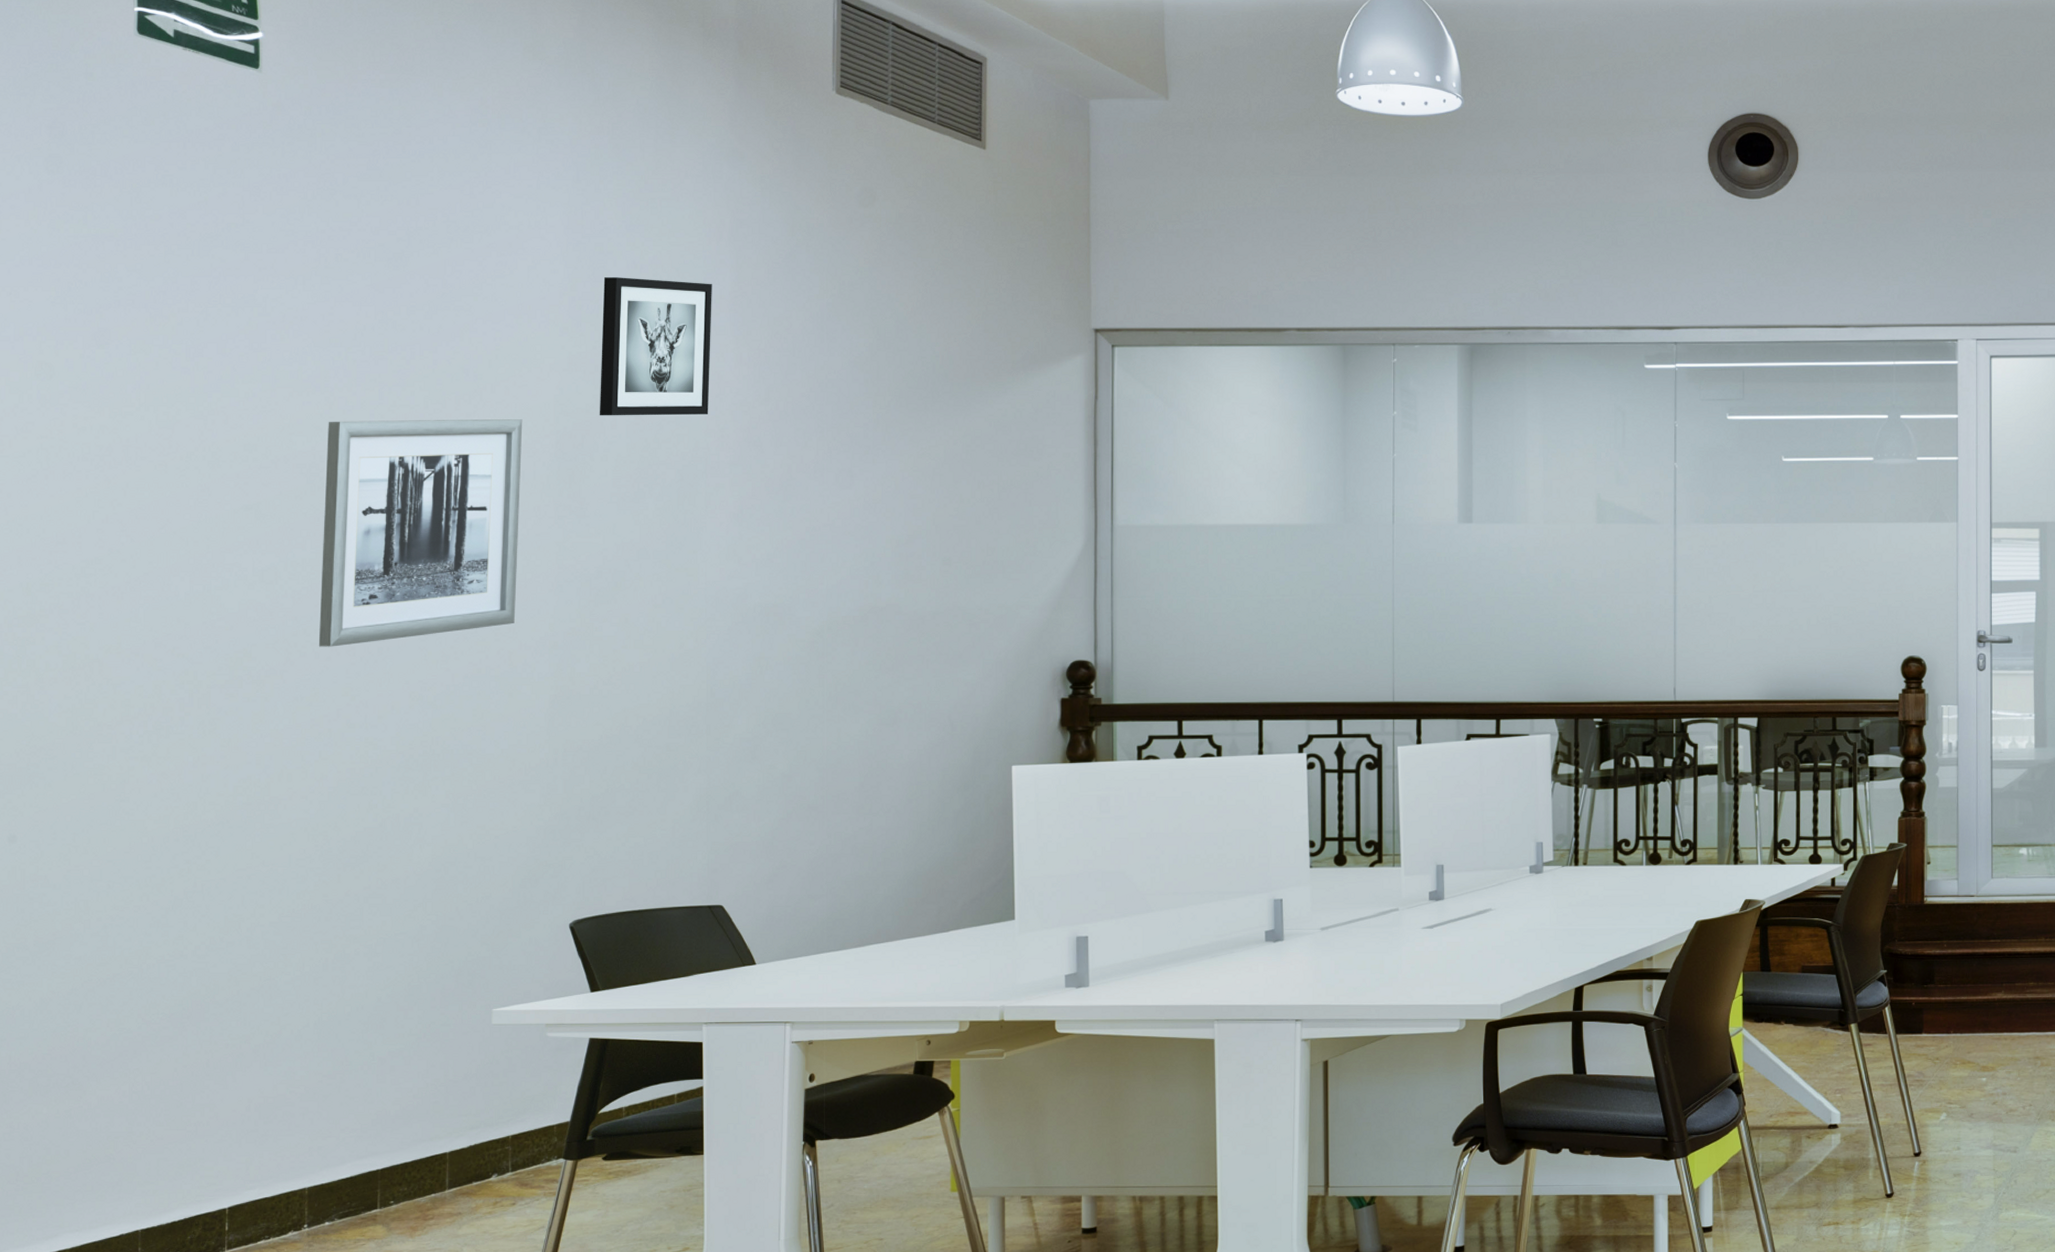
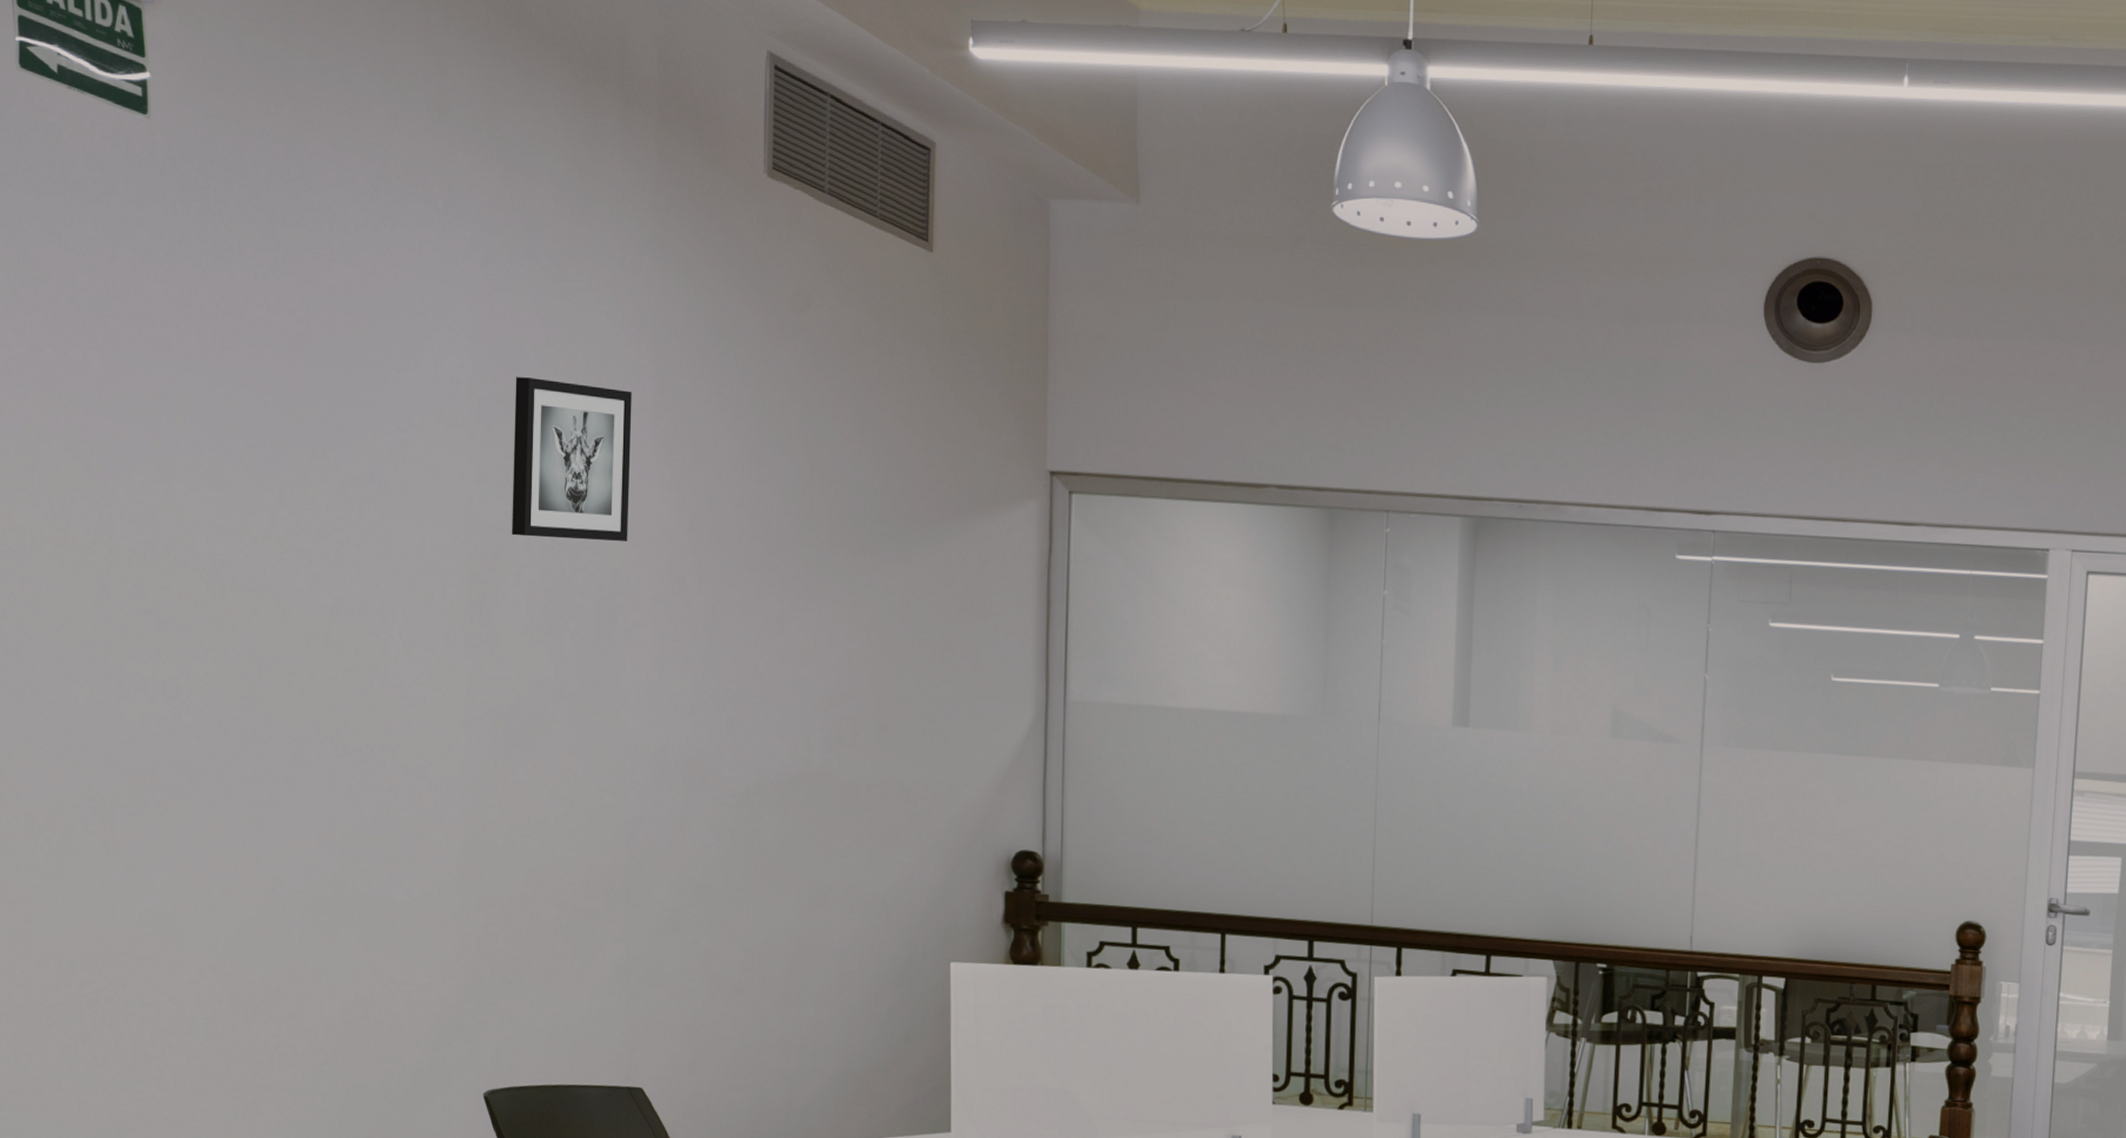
wall art: present [318,419,523,647] -> none [222,521,431,772]

